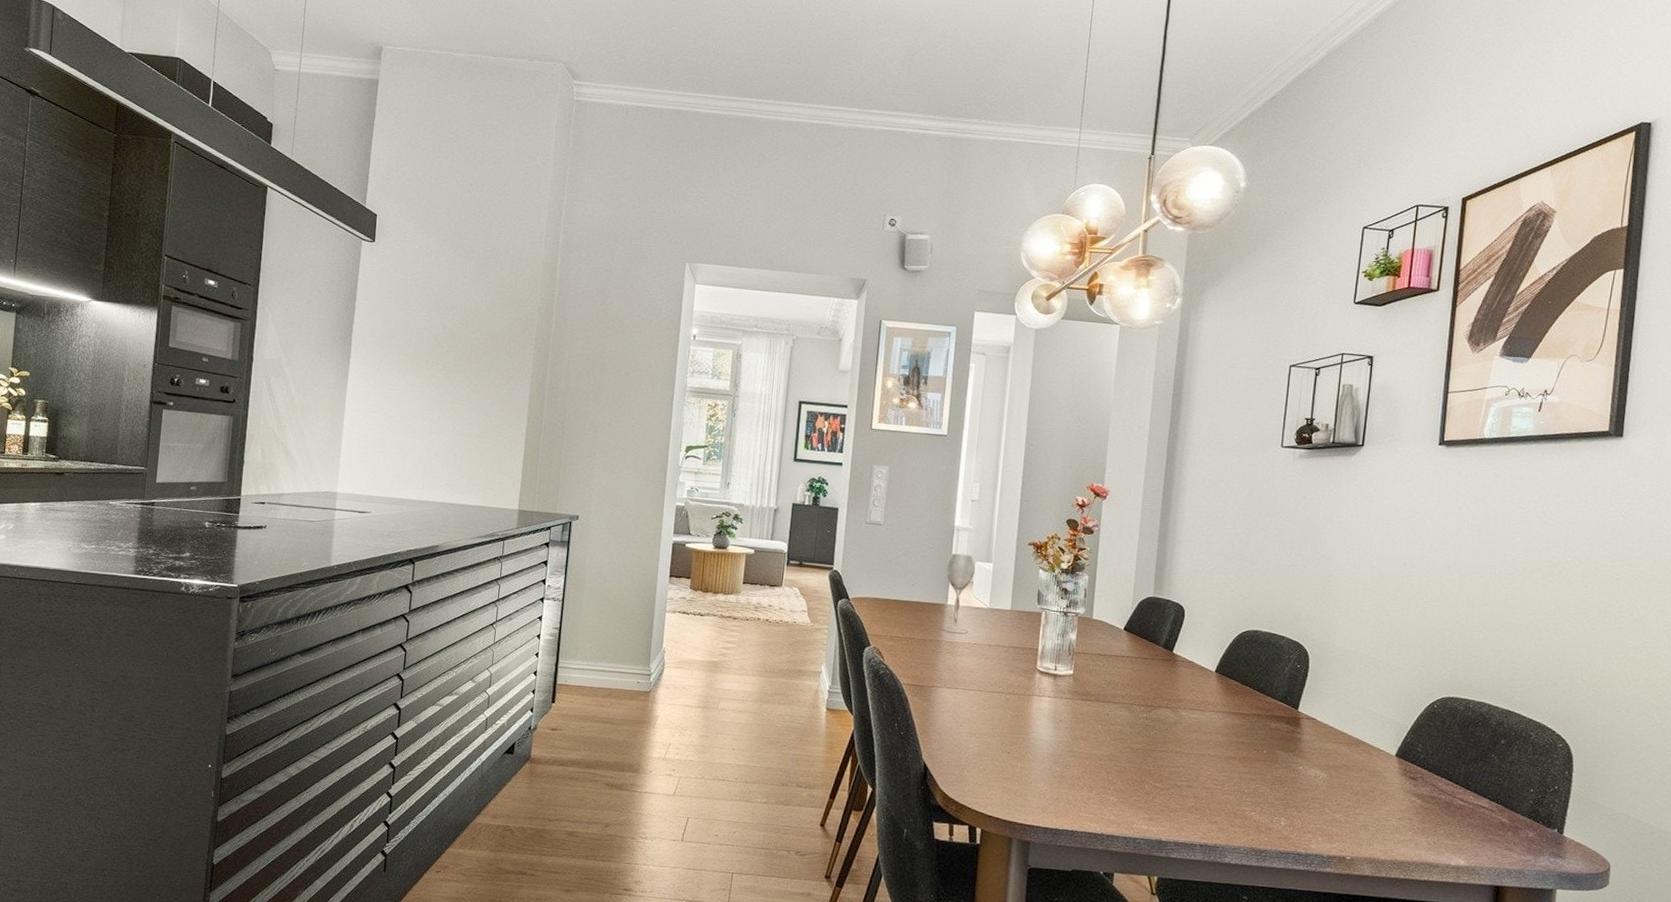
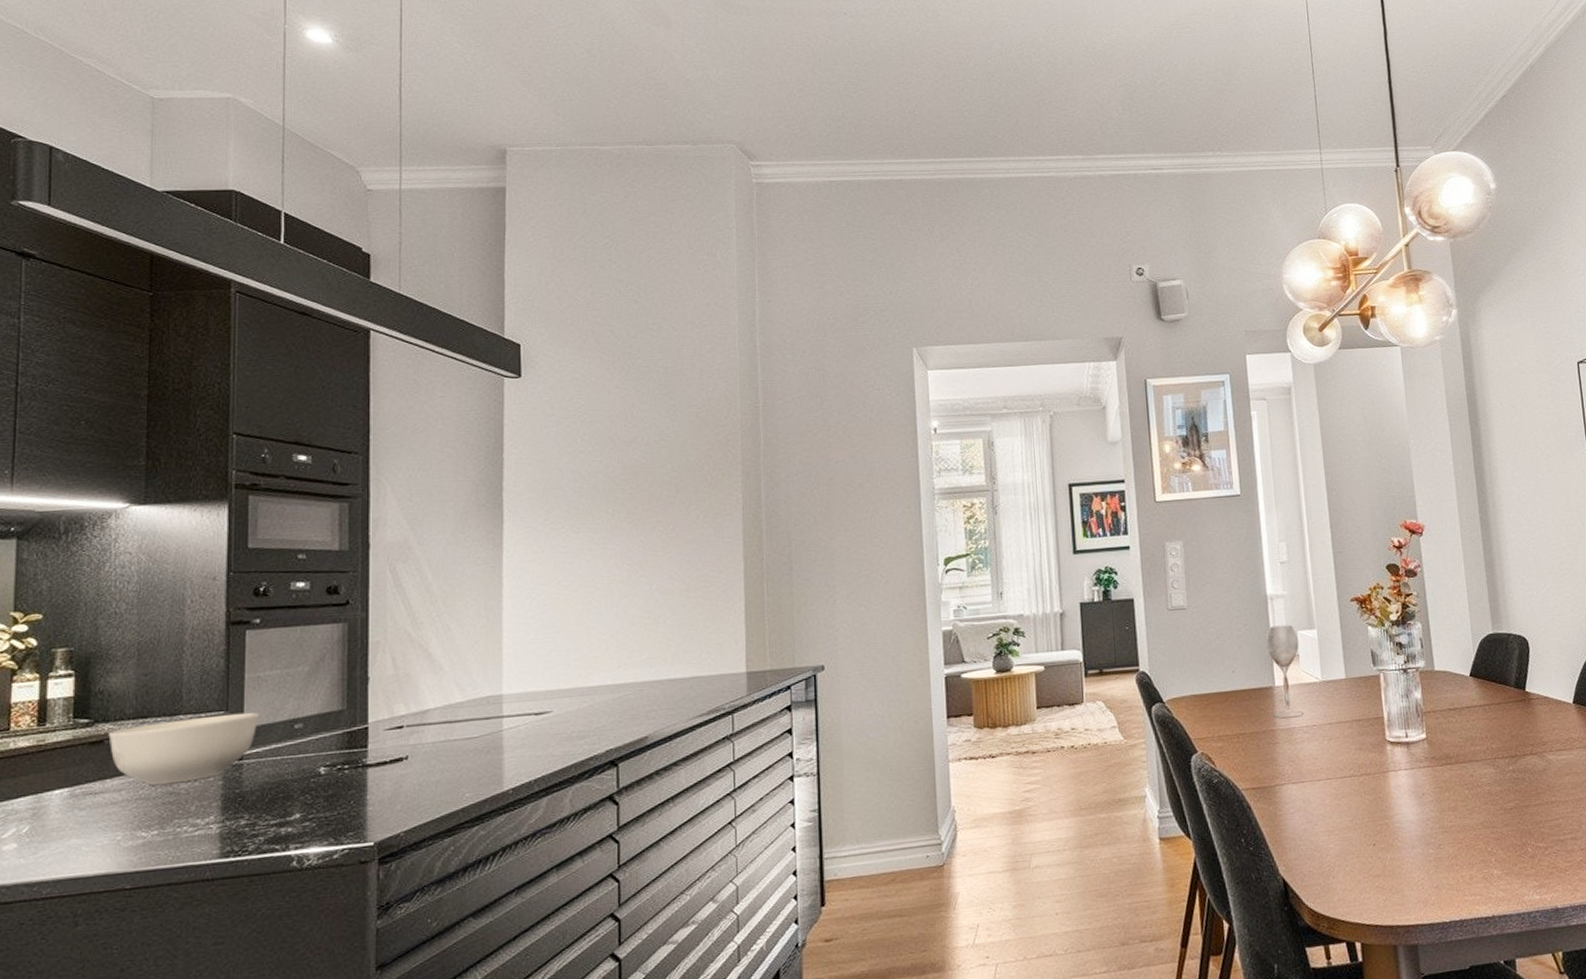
bowl: none [67,466,167,515] -> present [108,712,259,786]

